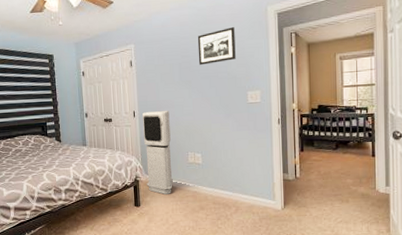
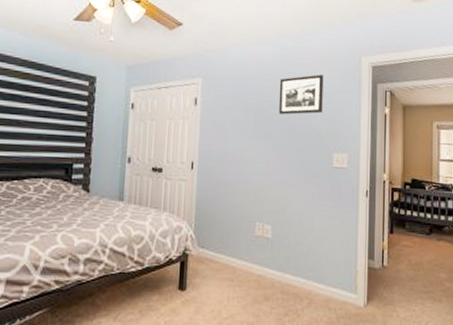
air purifier: present [142,111,173,194] -> none [198,164,237,276]

